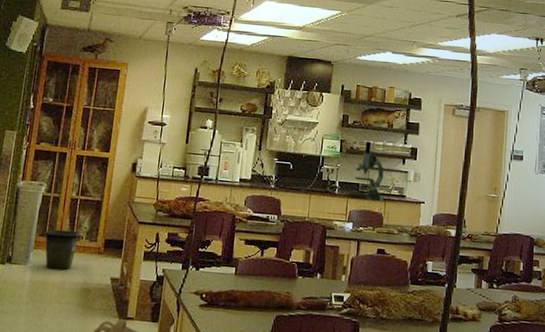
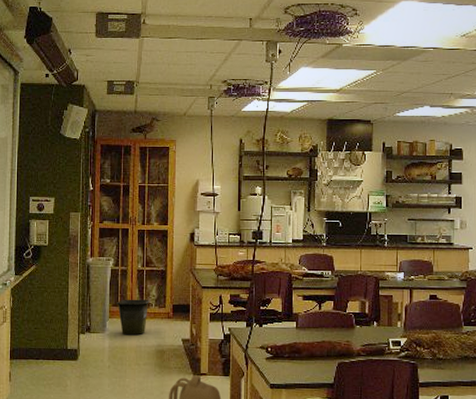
microscope: present [349,141,385,202] -> none [398,194,433,251]

